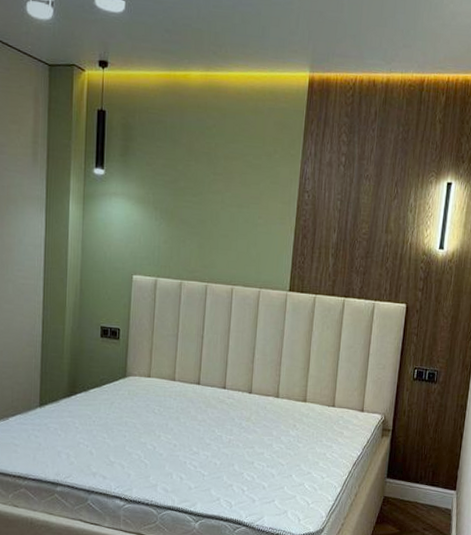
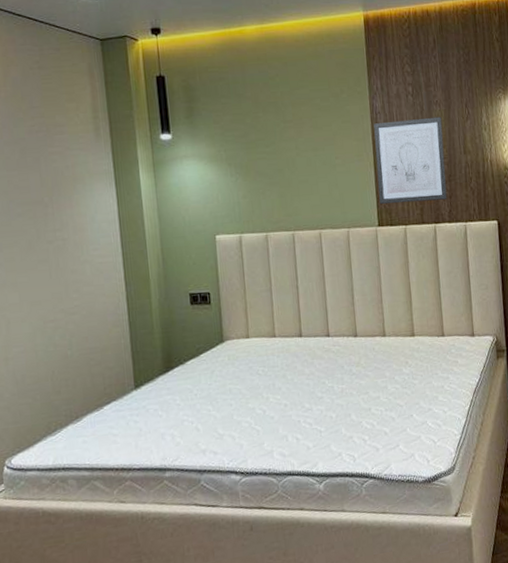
wall art: none [295,189,370,275] -> present [374,116,447,204]

